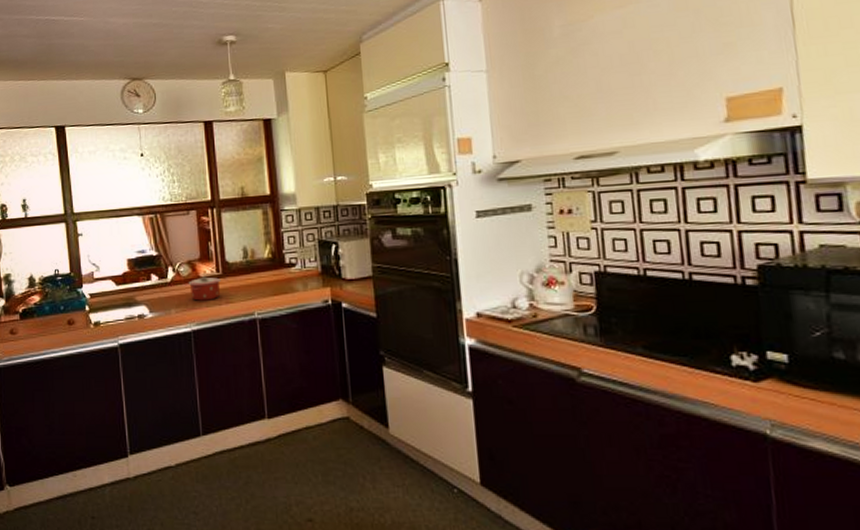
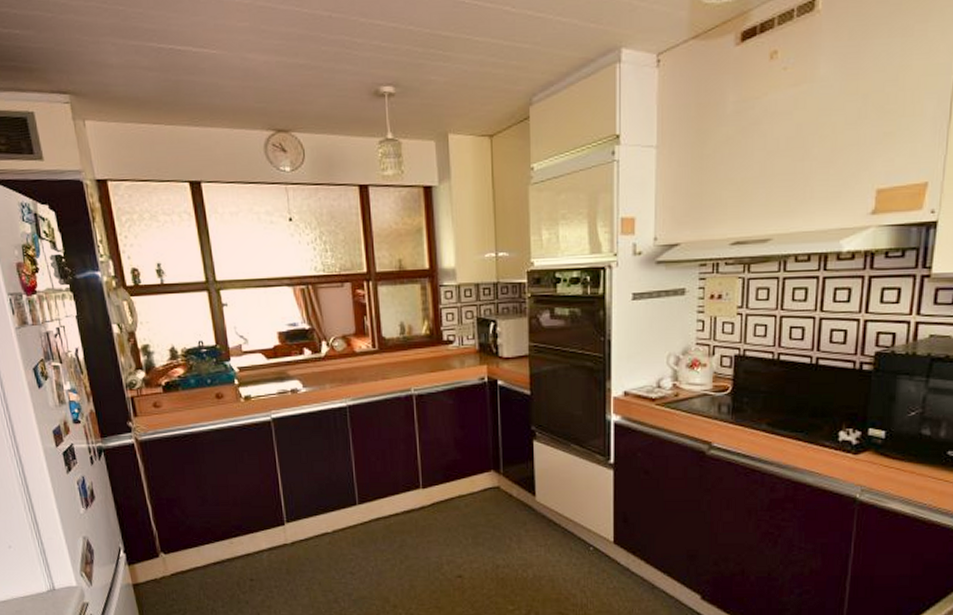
casserole: present [188,276,222,301] -> none [343,352,378,376]

